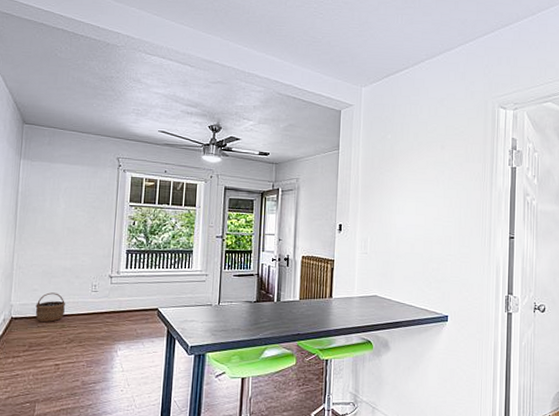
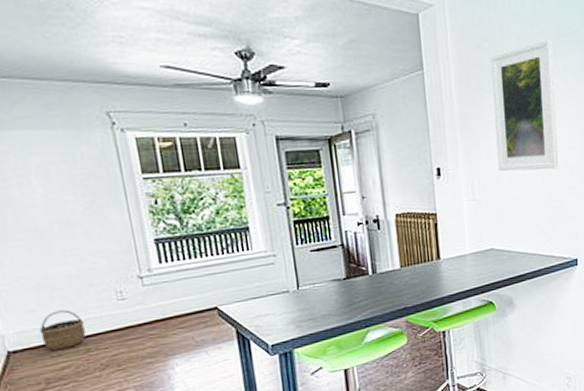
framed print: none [388,136,442,237] -> present [490,39,559,172]

